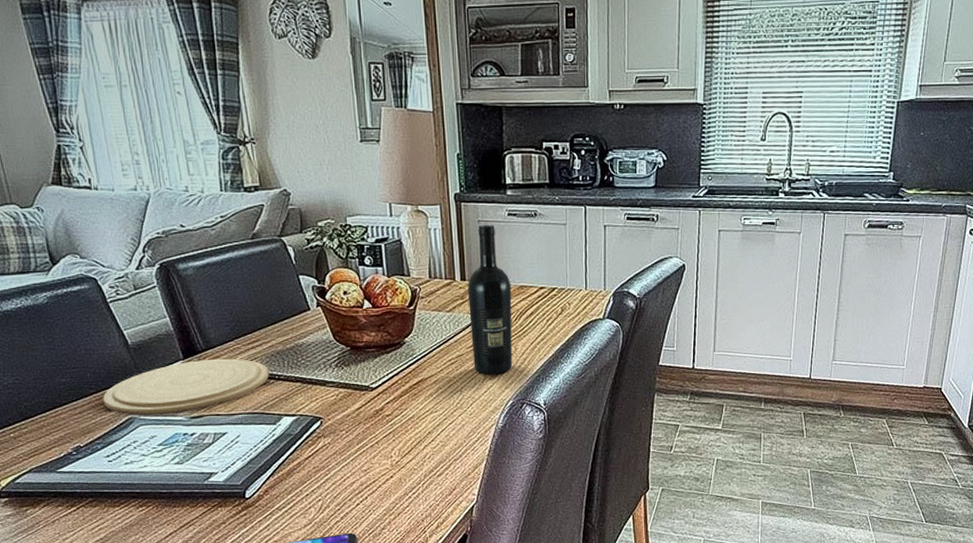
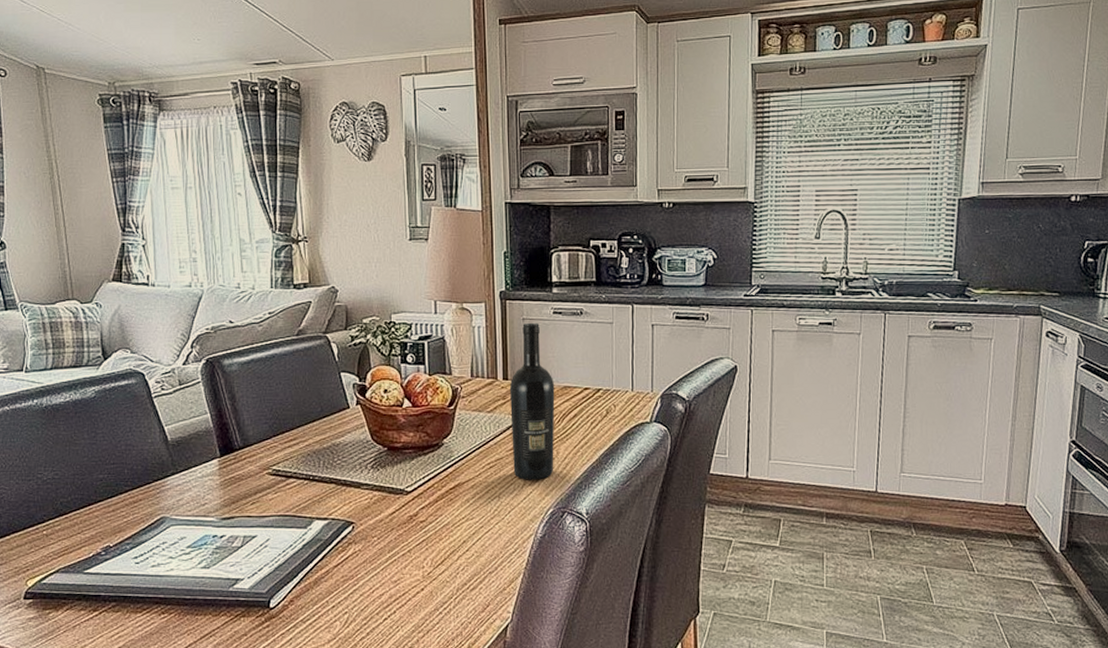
plate: present [103,358,270,414] -> none [137,457,304,514]

